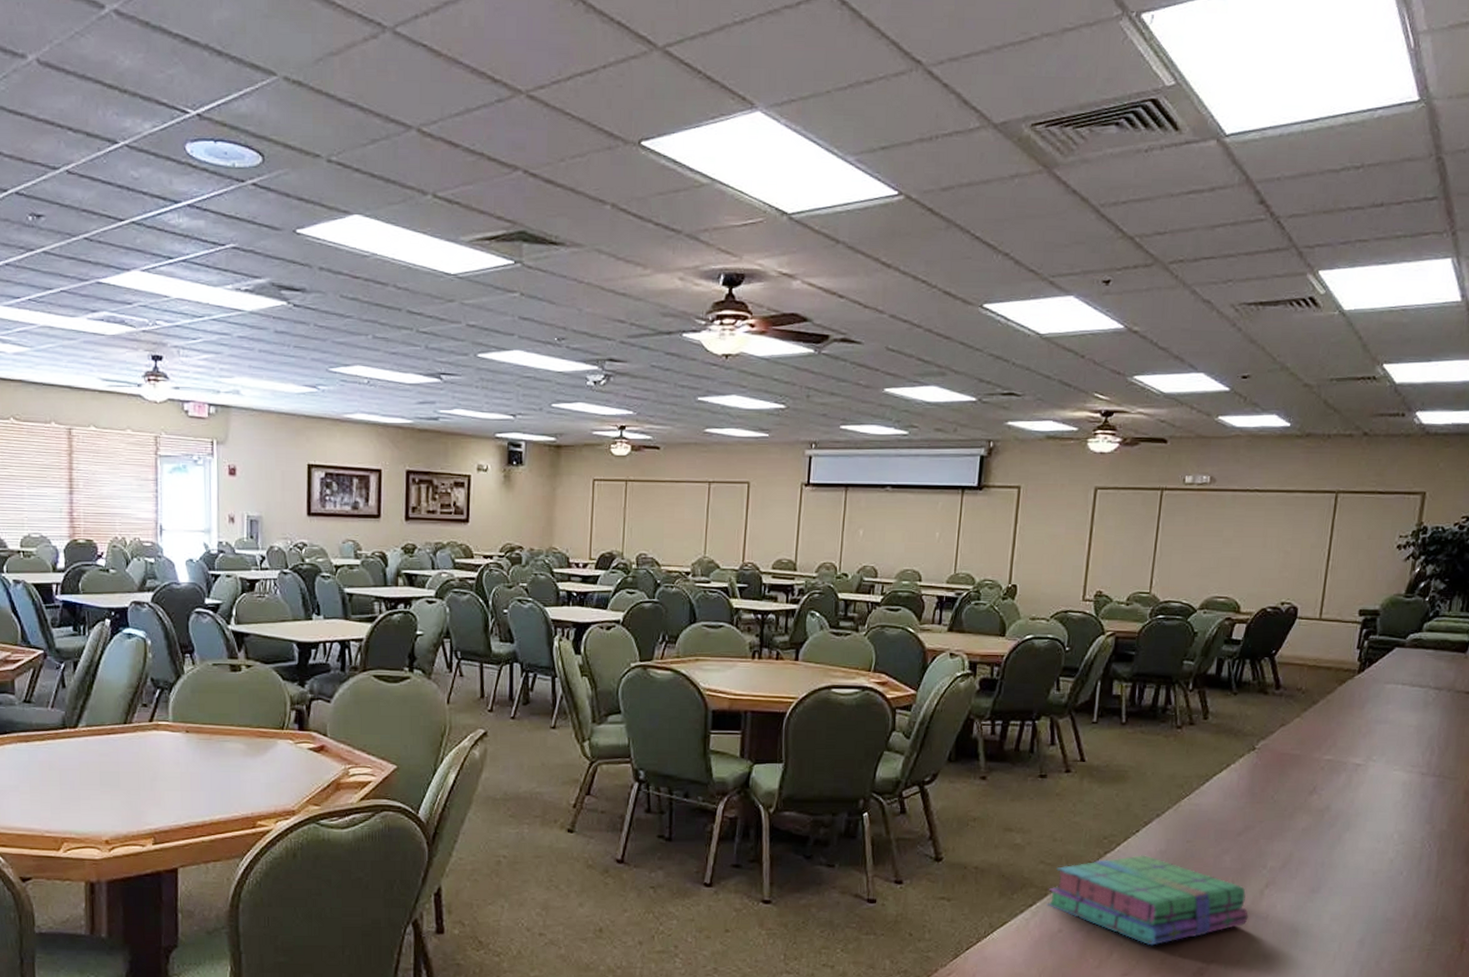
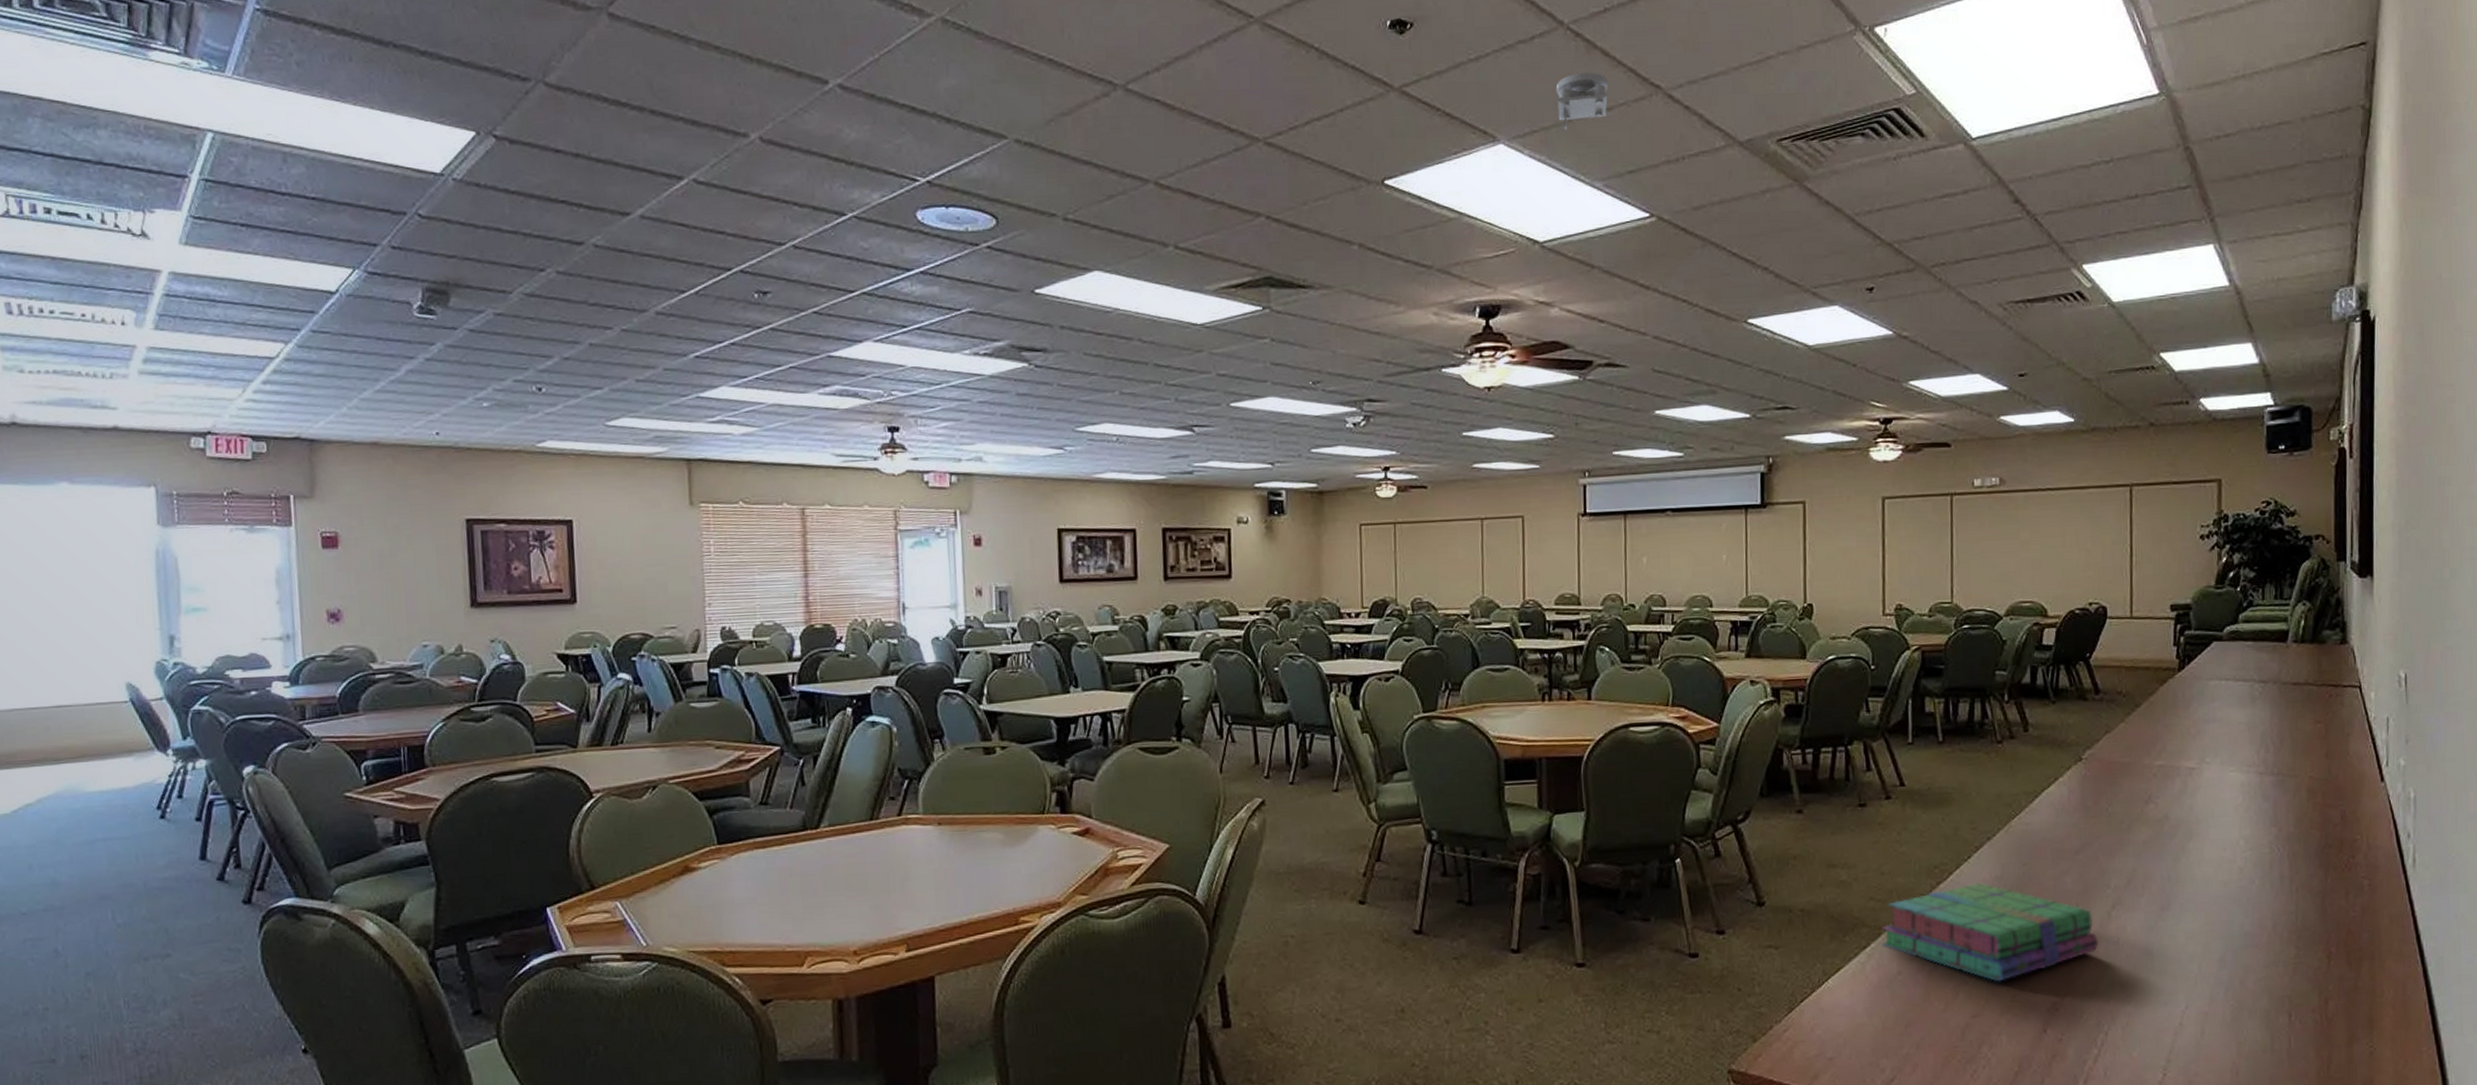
smoke detector: none [817,42,870,101] -> present [1557,72,1609,130]

